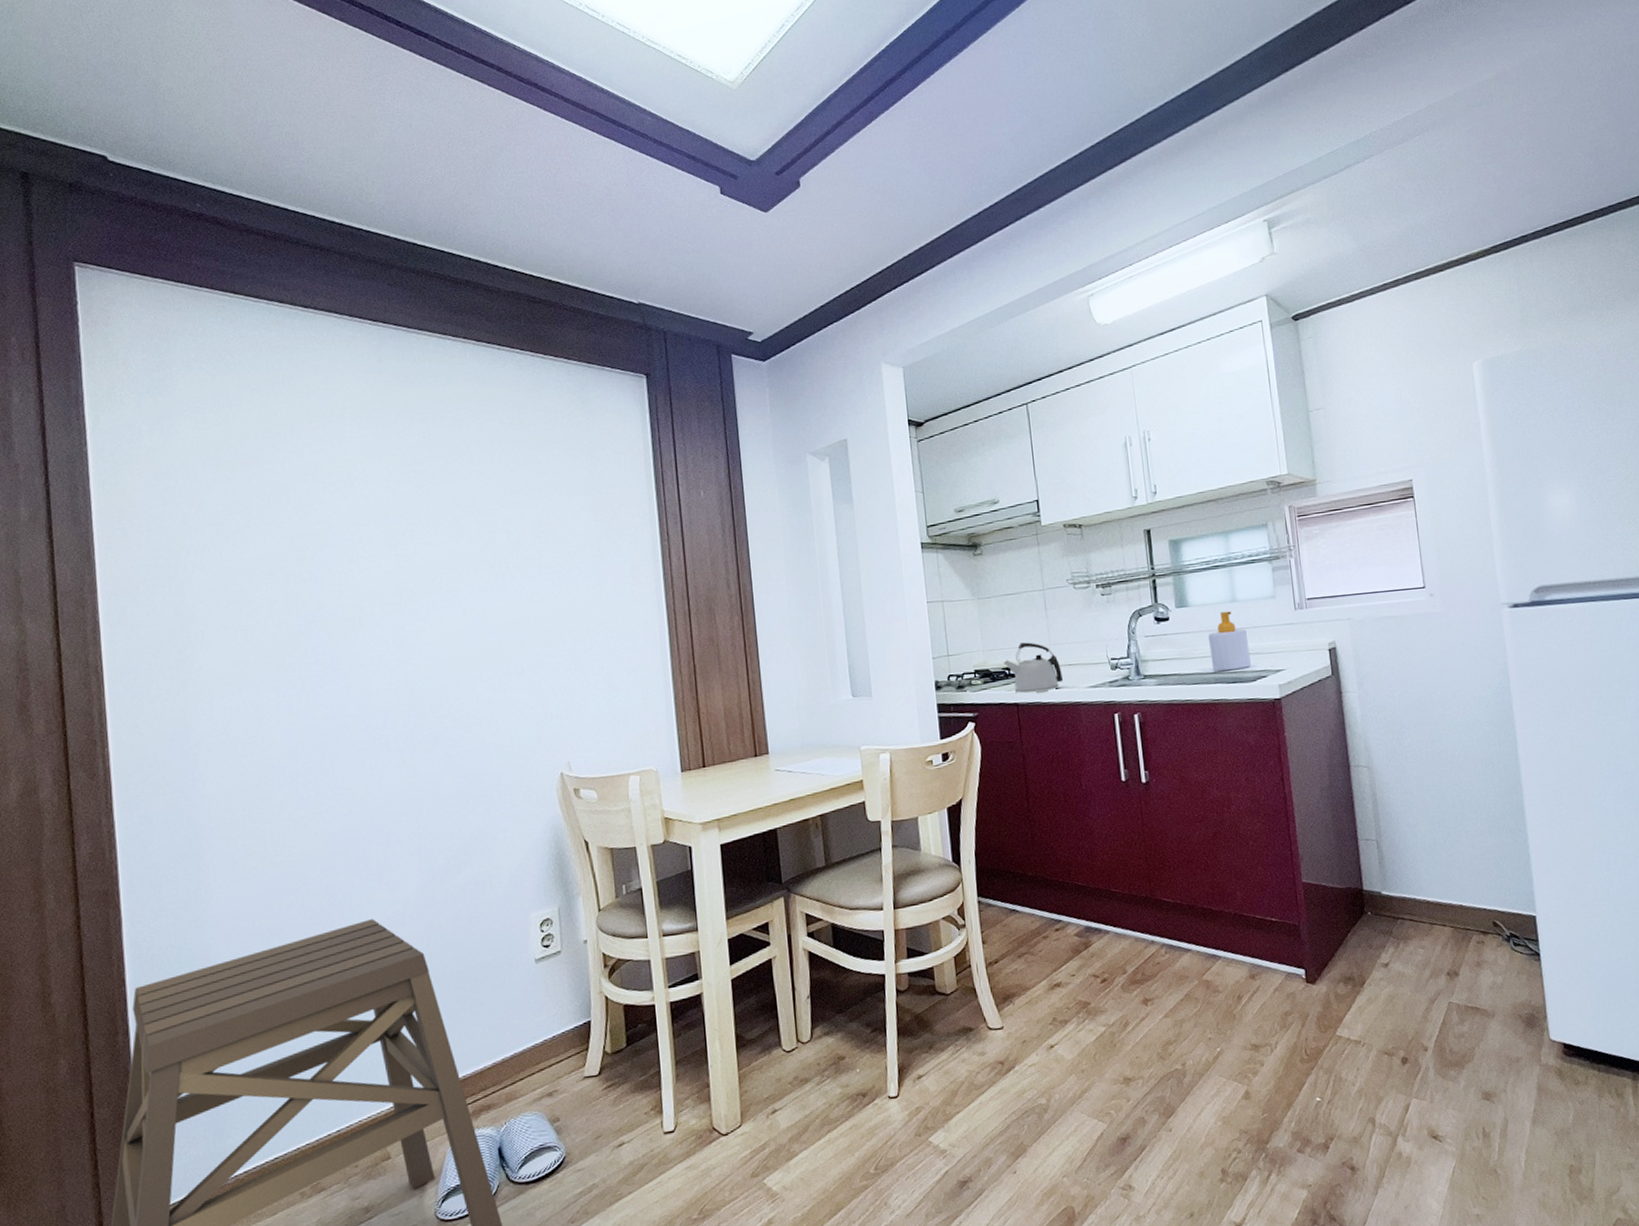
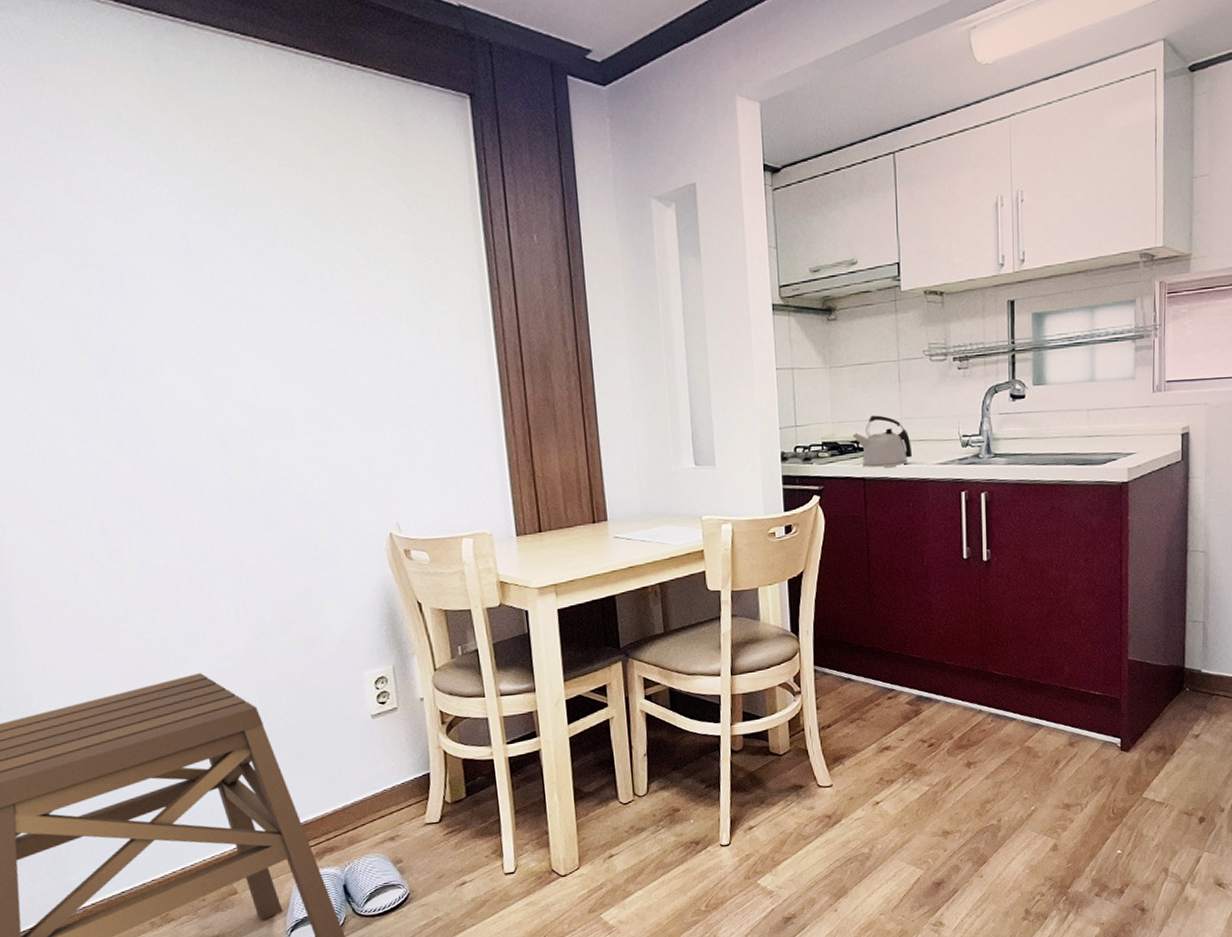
soap bottle: present [1208,611,1251,672] -> none [1063,391,1103,453]

